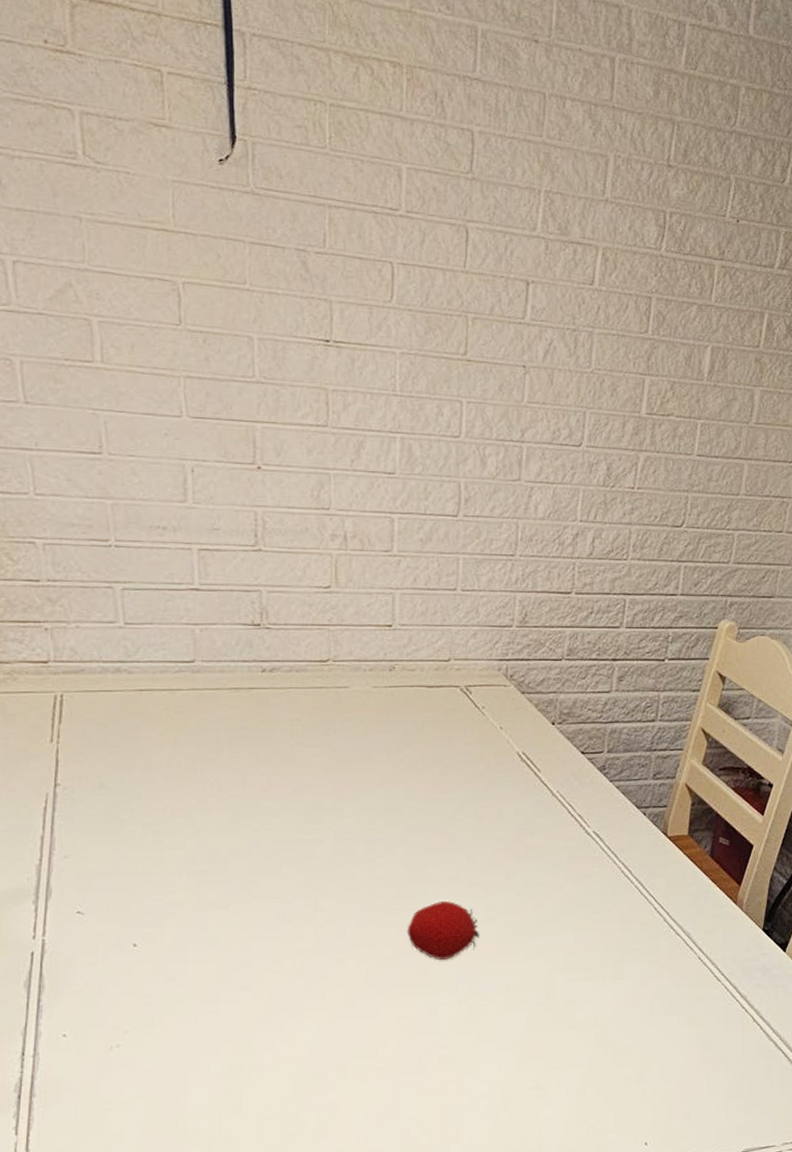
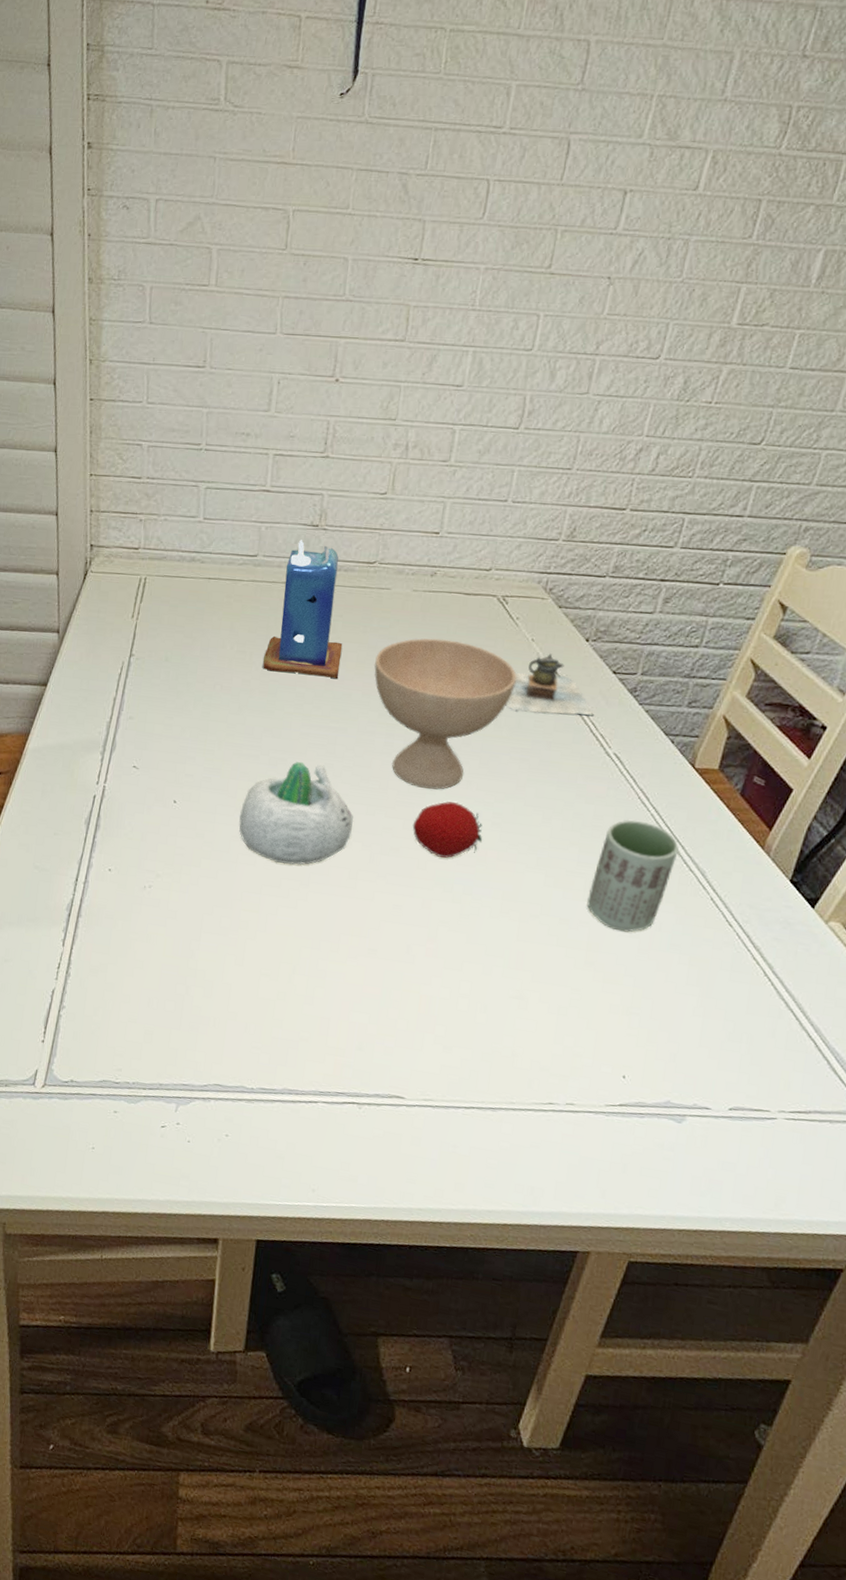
succulent planter: none [215,880,344,995] -> present [239,761,354,866]
candle: none [217,641,306,787] -> present [263,540,343,678]
bowl: none [342,735,490,892] -> present [373,638,517,790]
teapot: none [483,740,570,802] -> present [505,653,595,715]
cup: none [589,893,664,1004] -> present [587,819,679,932]

